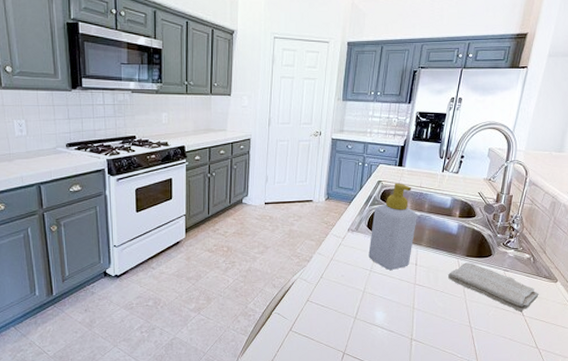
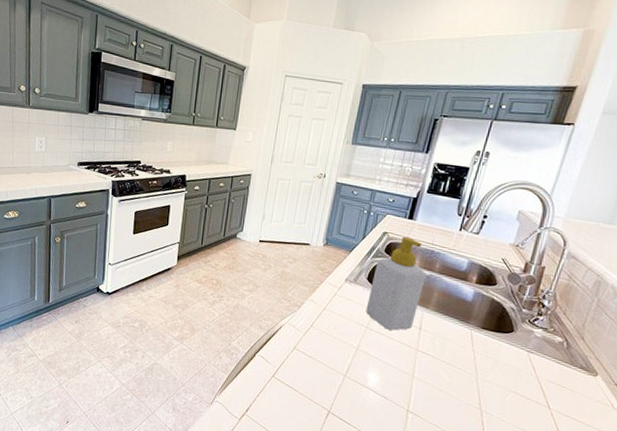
washcloth: present [448,262,539,312] -> none [458,335,572,404]

